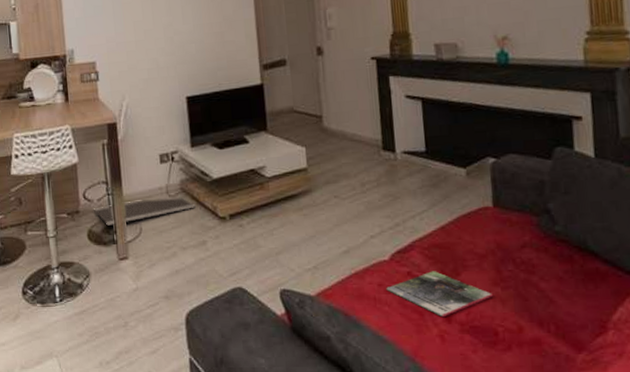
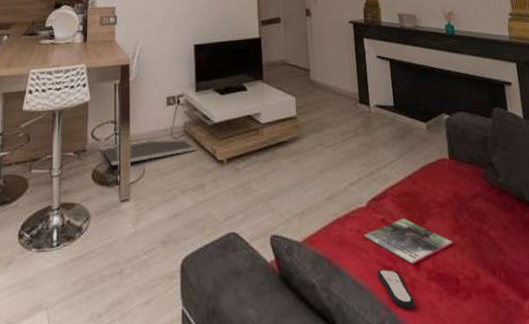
remote control: none [401,322,445,360] -> present [377,270,415,309]

